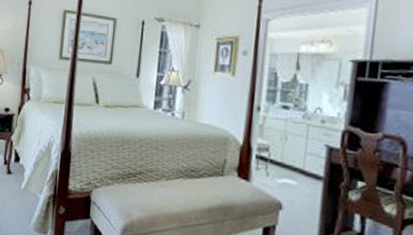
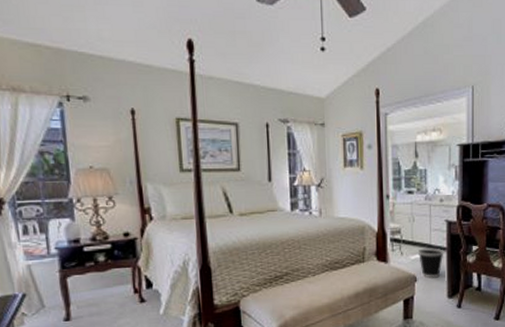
wastebasket: none [286,173,320,211] -> present [417,248,444,278]

